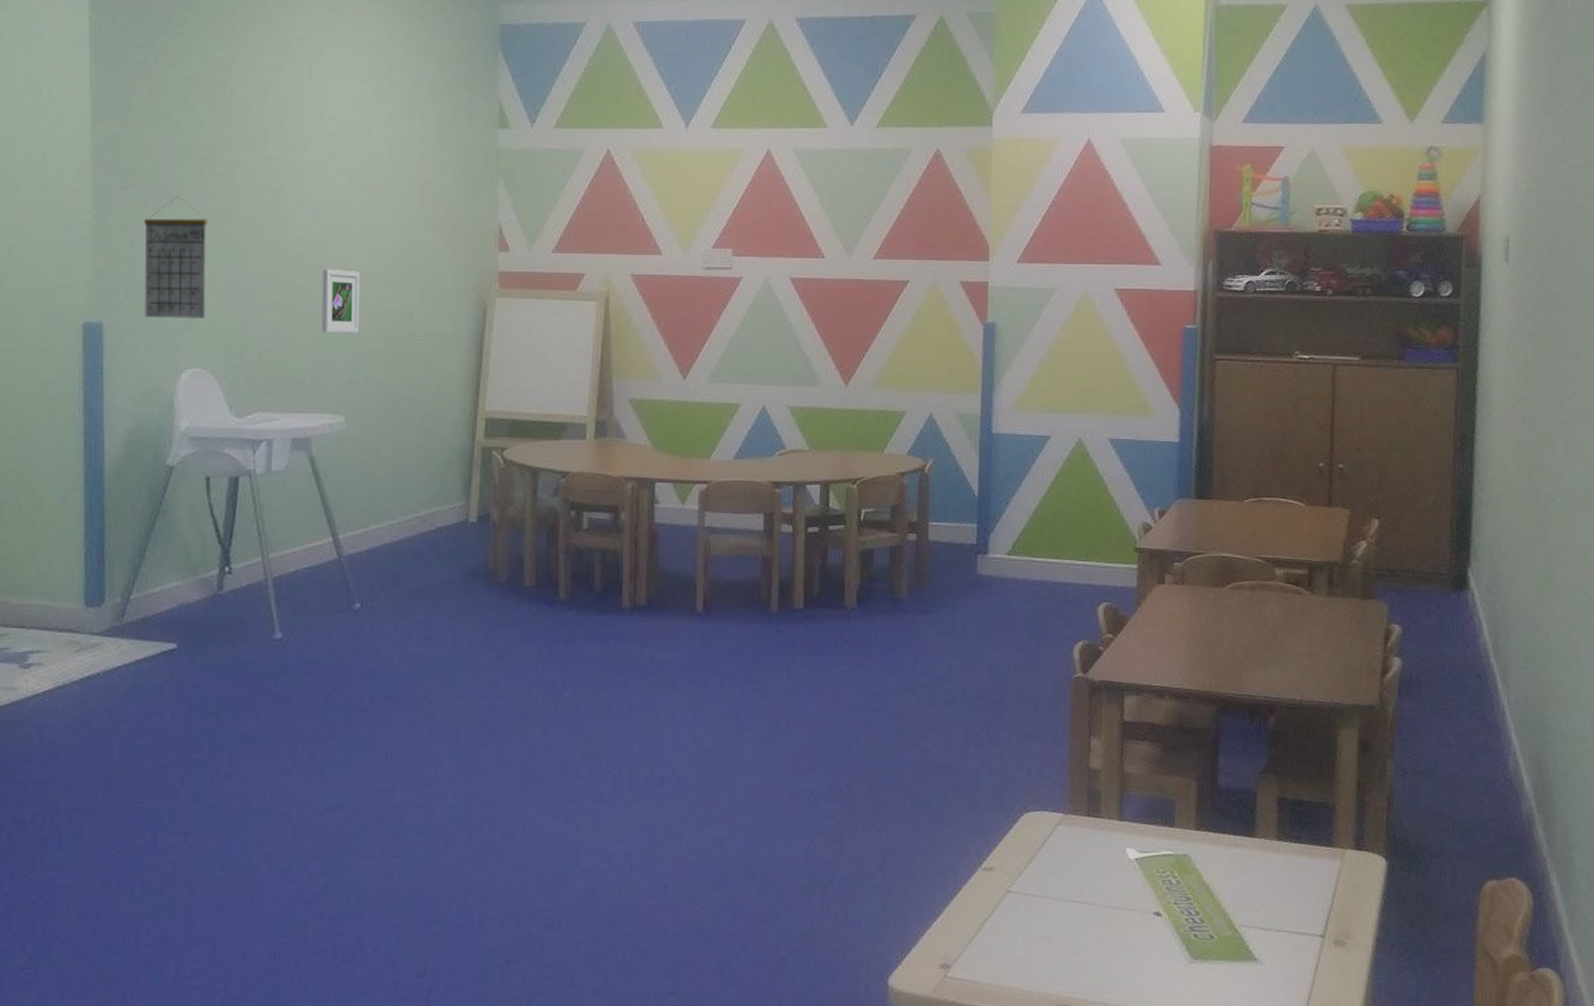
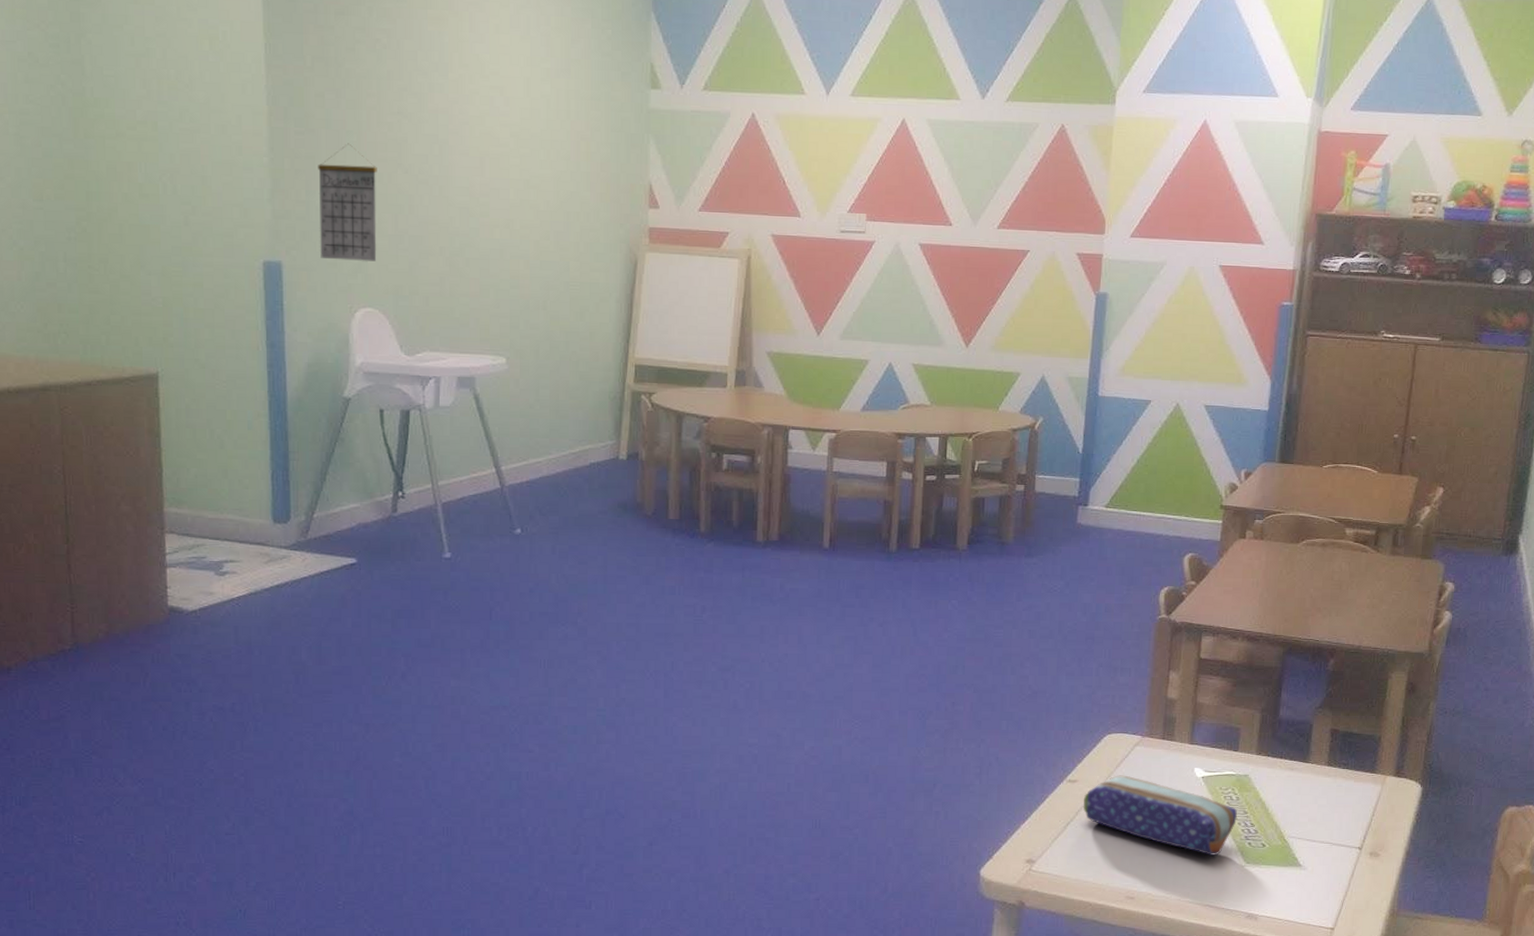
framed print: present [322,268,360,333] -> none [484,218,520,281]
pencil case: none [1001,860,1179,951] -> present [1082,775,1237,855]

